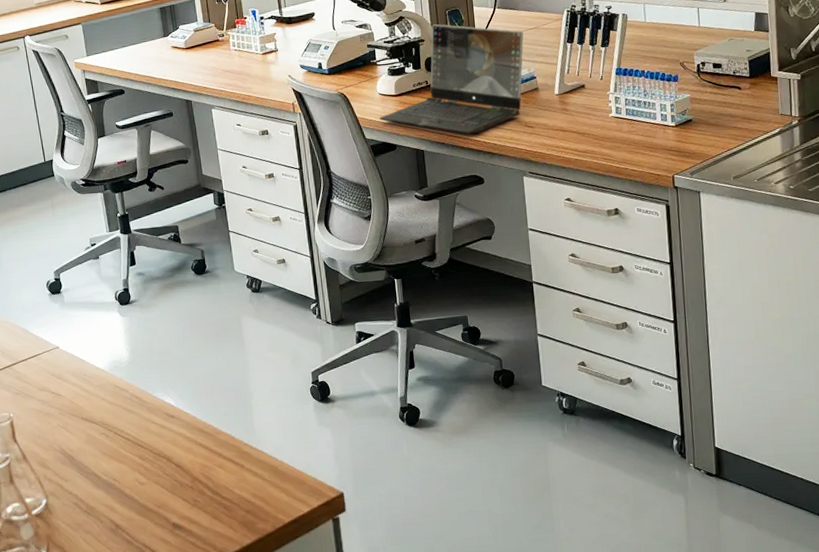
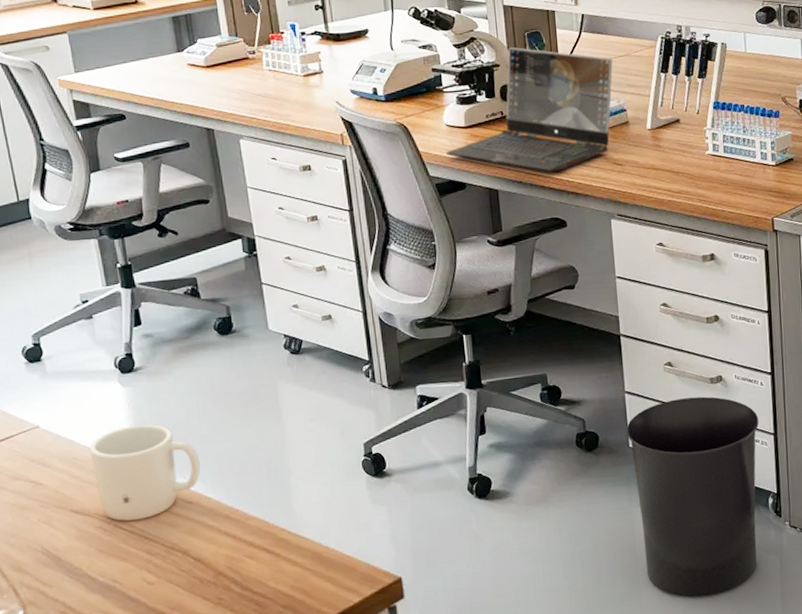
mug: none [96,348,181,429] -> present [89,424,201,521]
waste bin: none [539,341,663,529] -> present [626,396,759,597]

